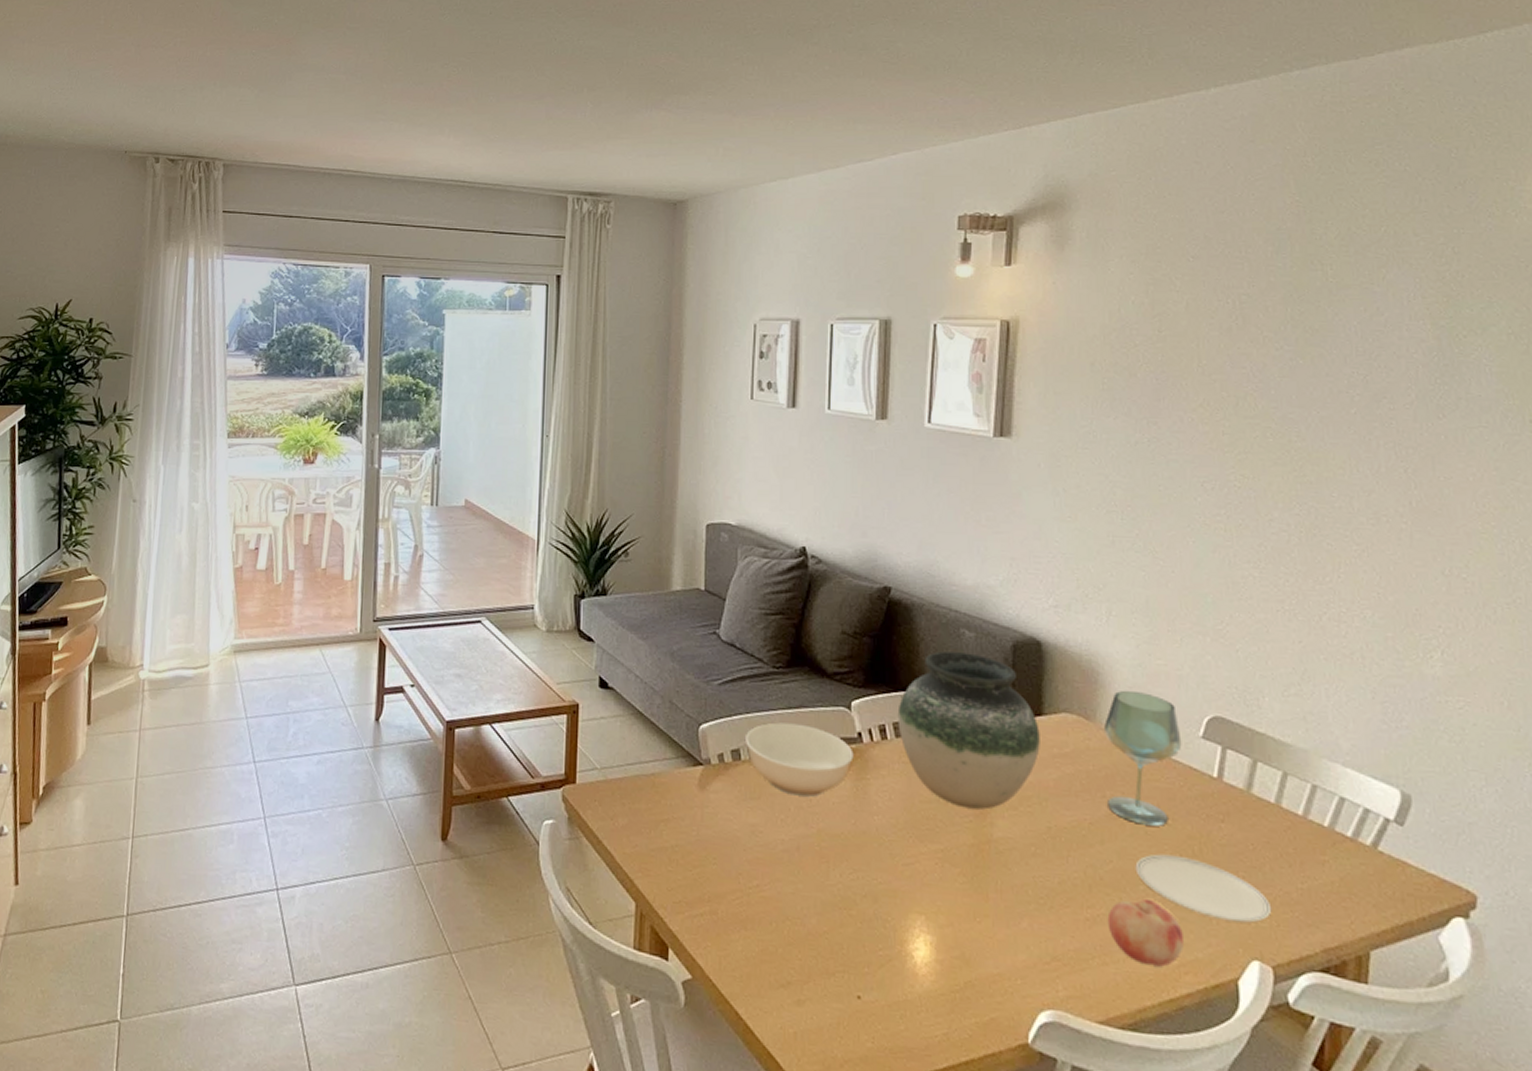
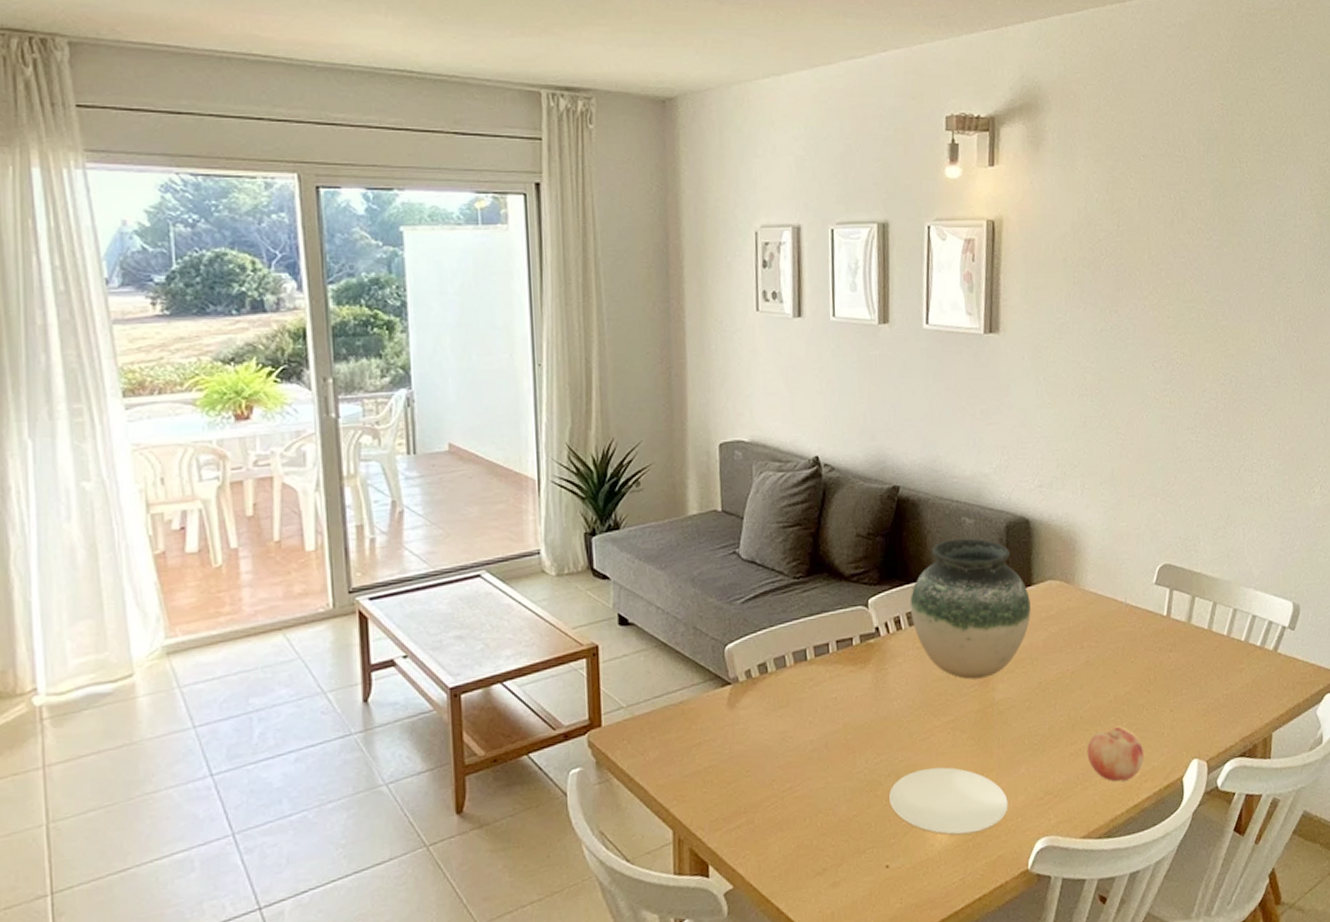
bowl: present [746,722,854,797] -> none [771,628,873,697]
plate: none [865,897,1006,986] -> present [889,767,1009,836]
wine glass: present [1104,691,1182,826] -> none [1081,552,1141,666]
plate: present [1135,853,1272,924] -> none [1107,686,1206,733]

